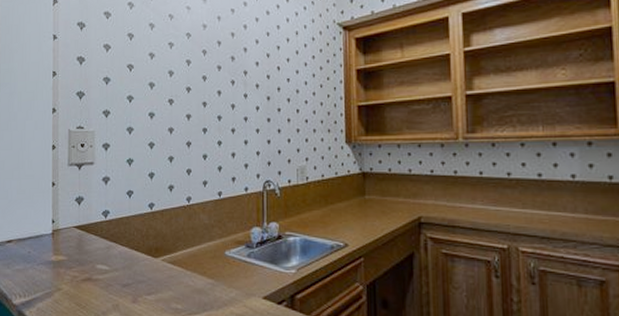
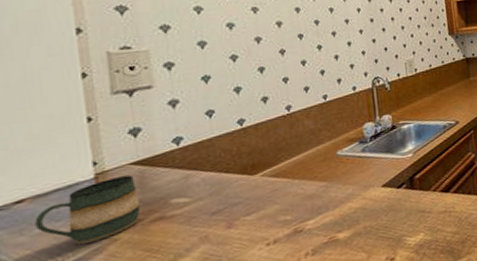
mug: none [16,236,77,286] -> present [35,175,141,245]

